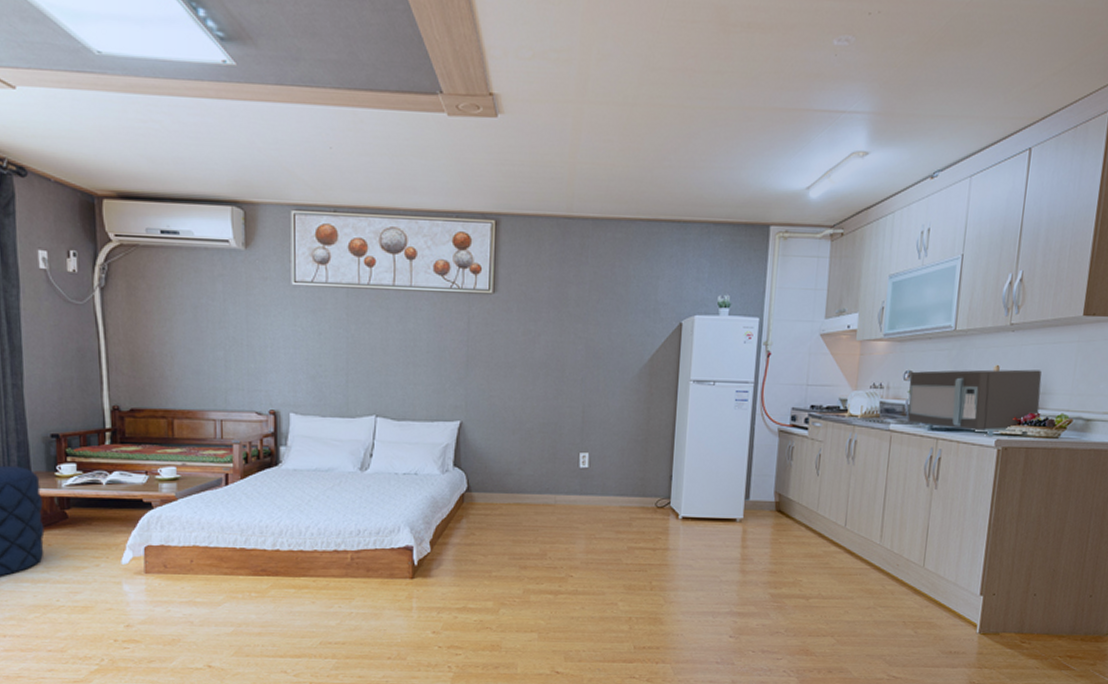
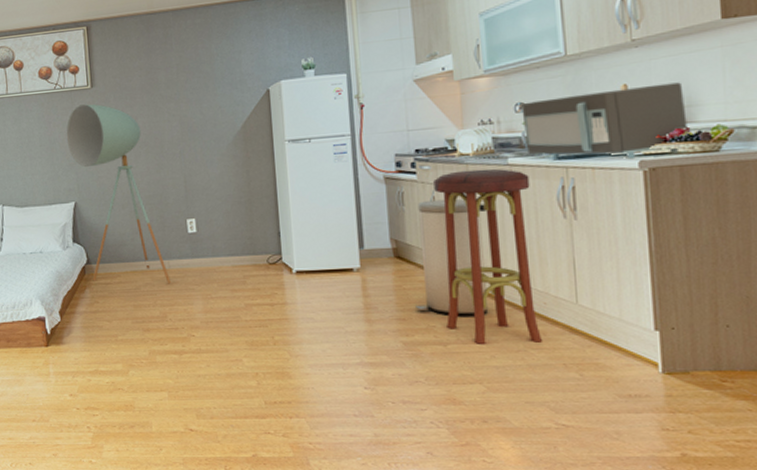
floor lamp: none [458,311,555,521] -> present [66,104,171,284]
pedal bin: none [787,457,863,574] -> present [415,199,489,317]
bar stool: none [812,431,905,601] -> present [433,168,542,344]

